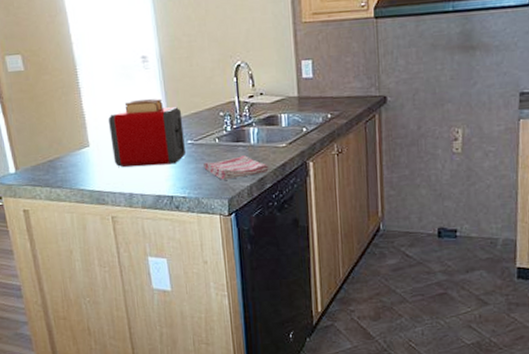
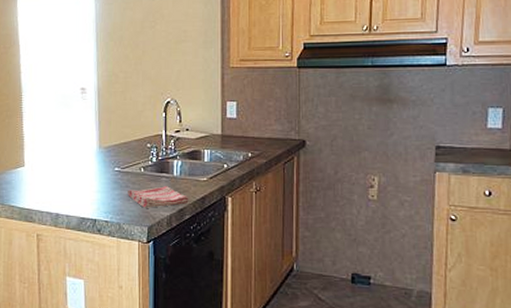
toaster: present [108,98,185,167] -> none [44,127,112,189]

